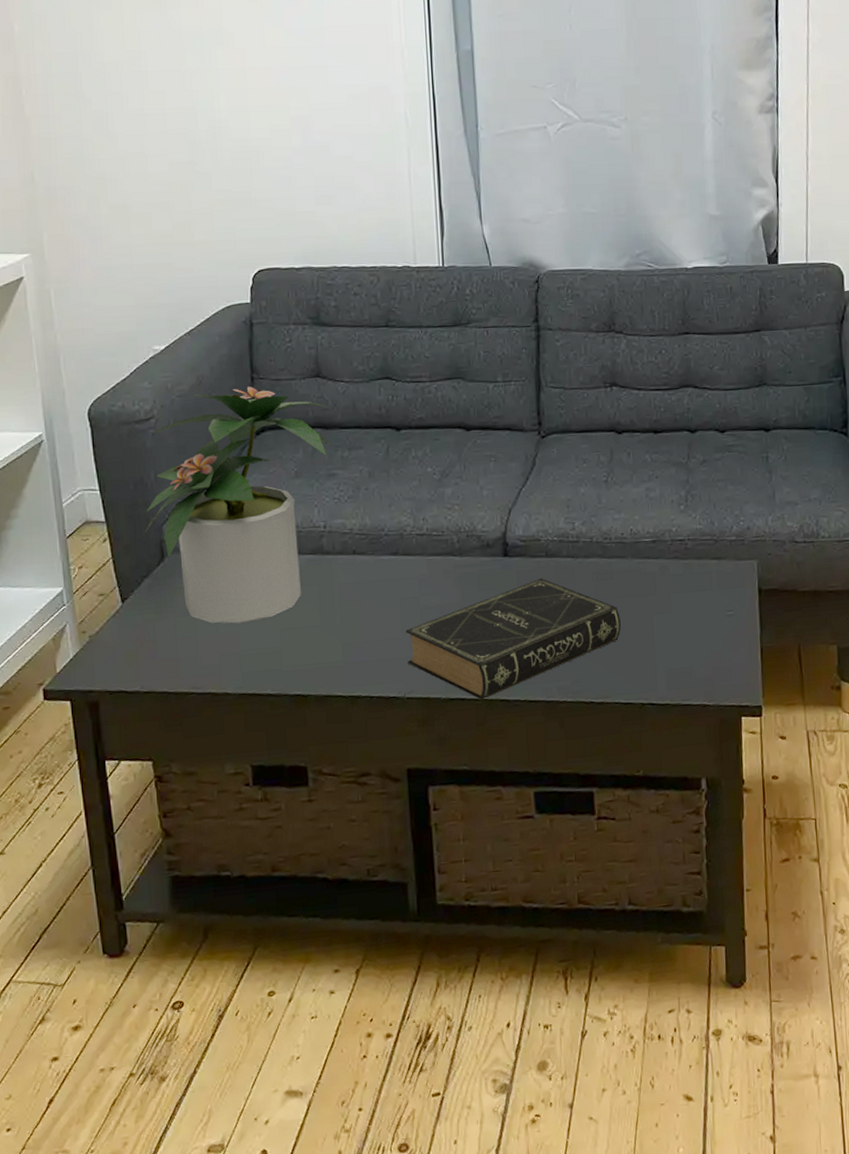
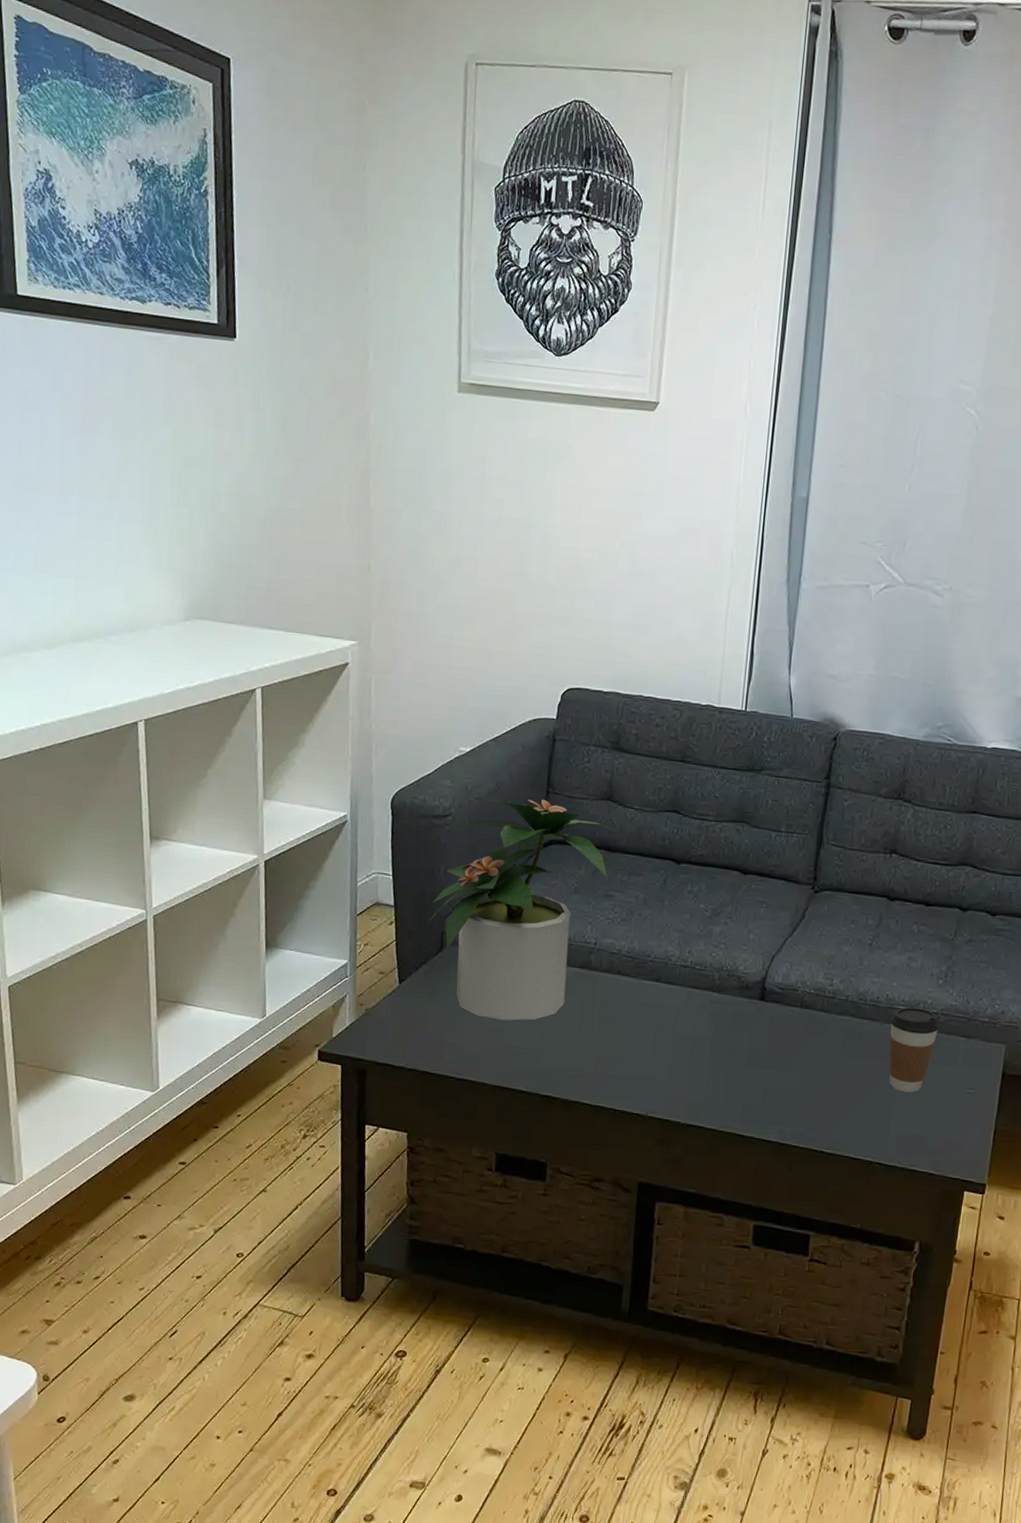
book: present [405,578,621,700] -> none [653,1027,863,1131]
coffee cup: none [638,537,689,626] -> present [889,1007,940,1093]

